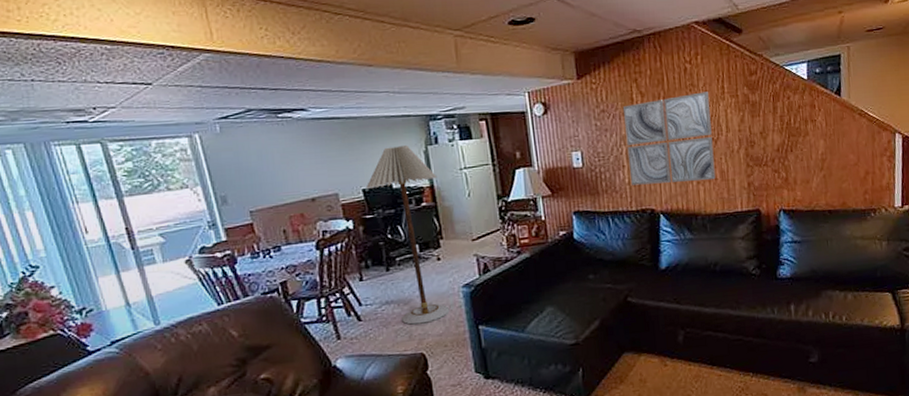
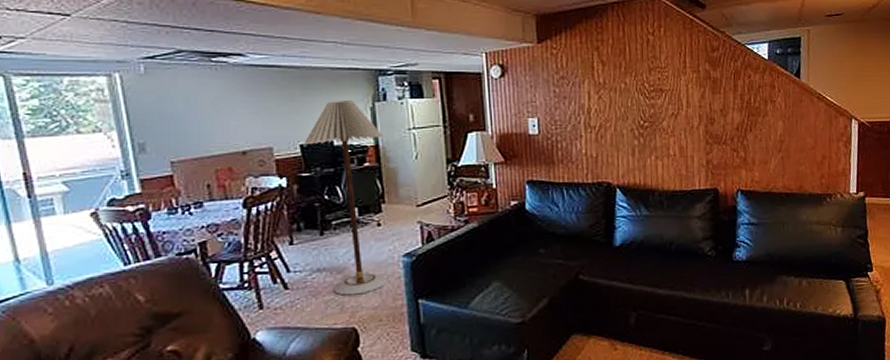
wall art: present [622,91,716,186] -> none [582,65,675,157]

